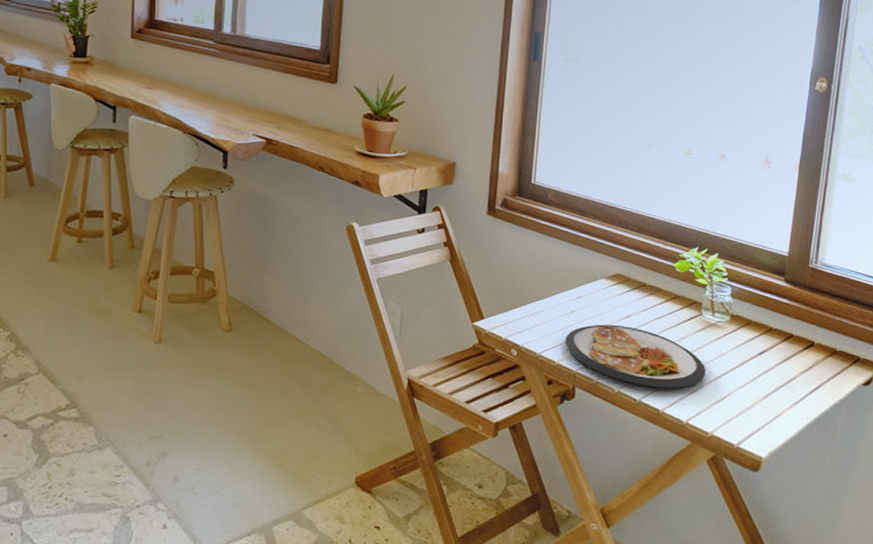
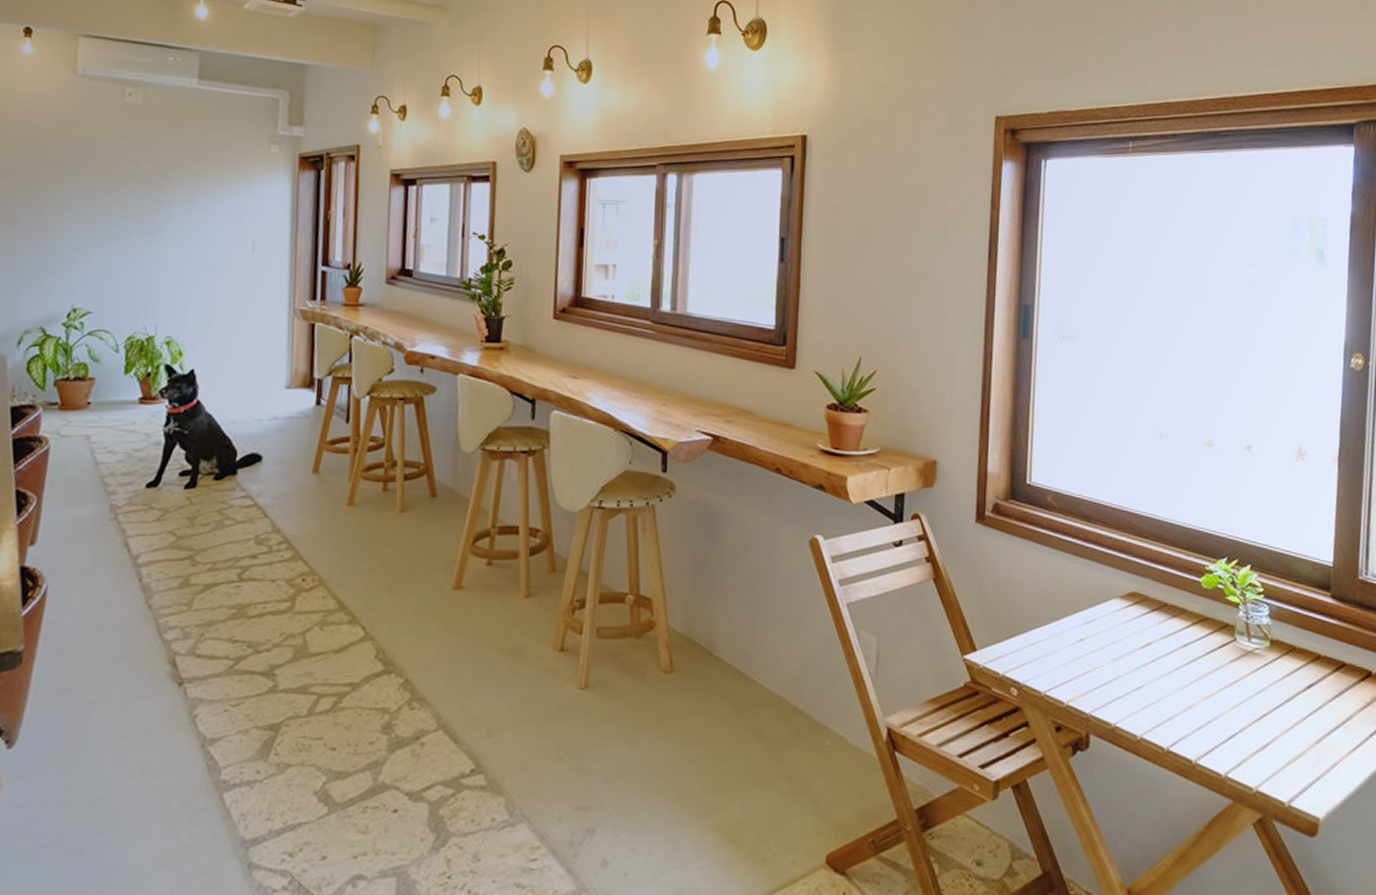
dish: present [565,324,706,391] -> none [1075,655,1245,736]

